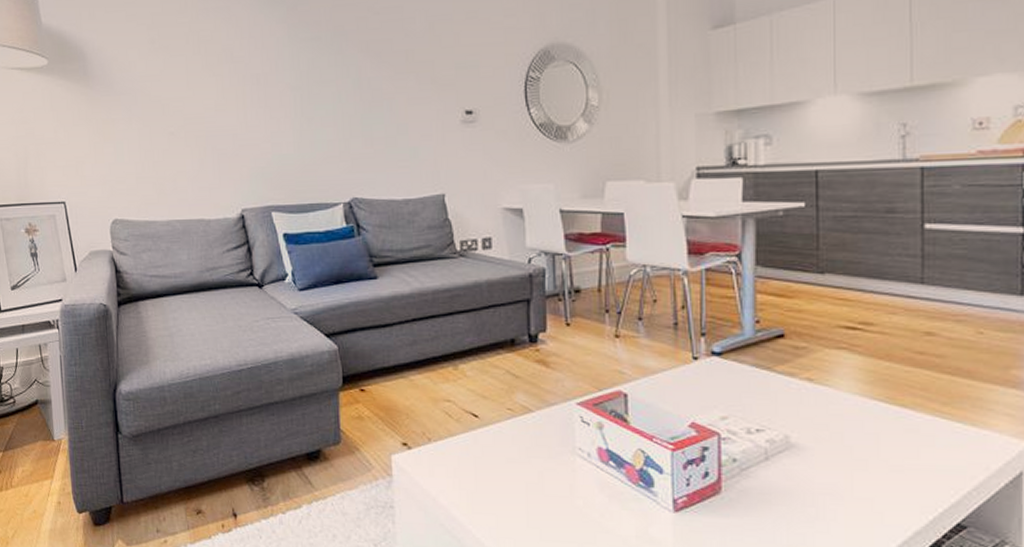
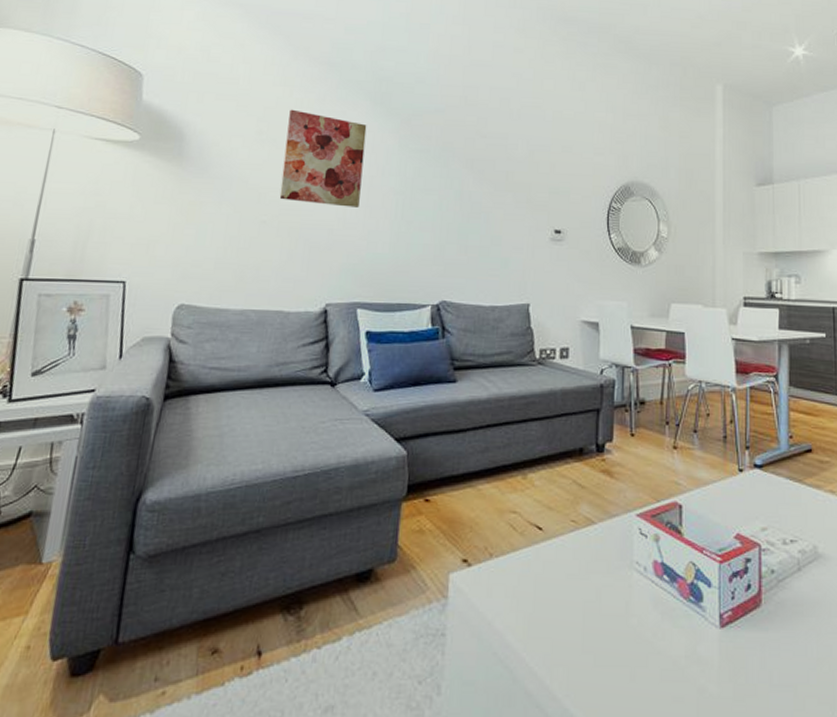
wall art: none [176,12,258,110] -> present [279,109,367,207]

